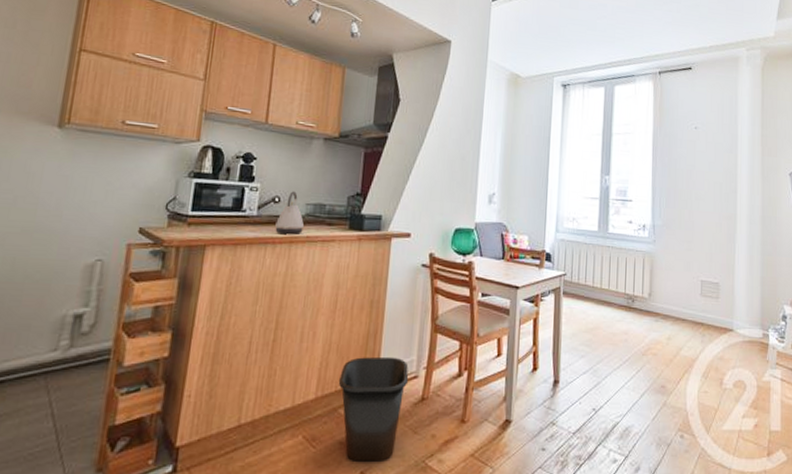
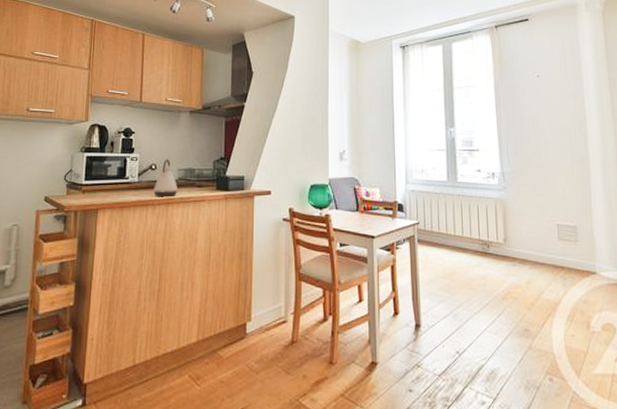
waste bin: present [338,356,409,462] -> none [216,303,279,400]

